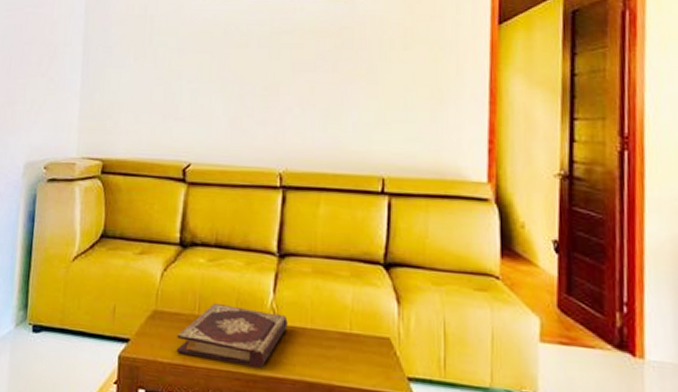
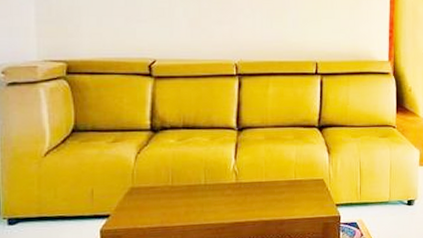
book: present [176,304,288,369] -> none [154,173,247,219]

